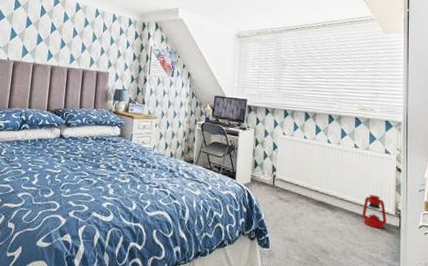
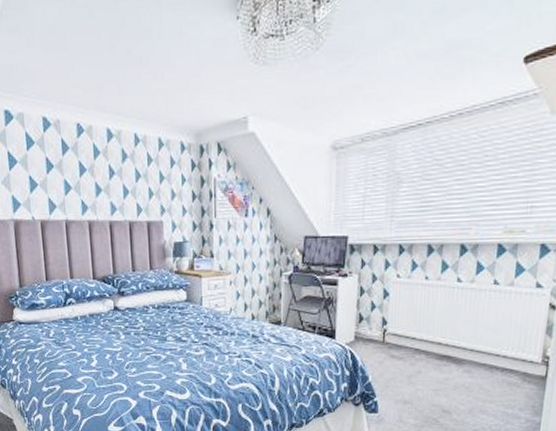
lantern: present [362,194,387,229] -> none [498,340,530,381]

